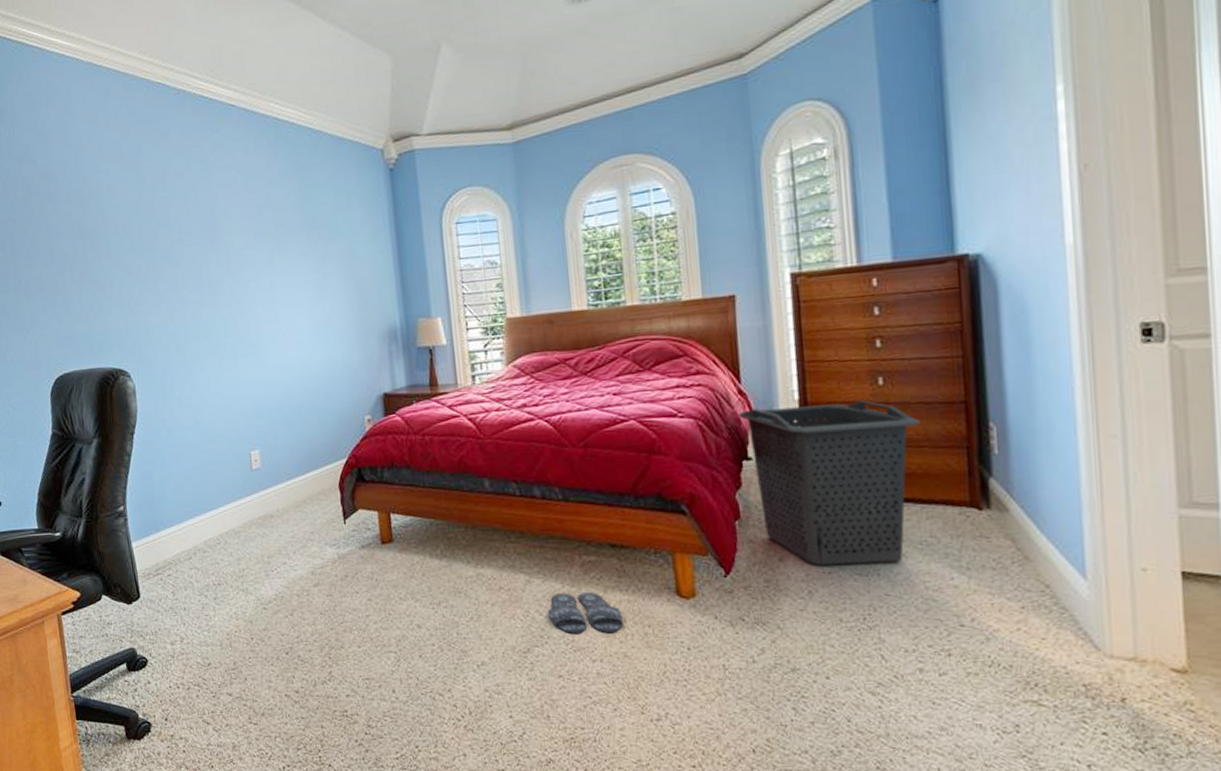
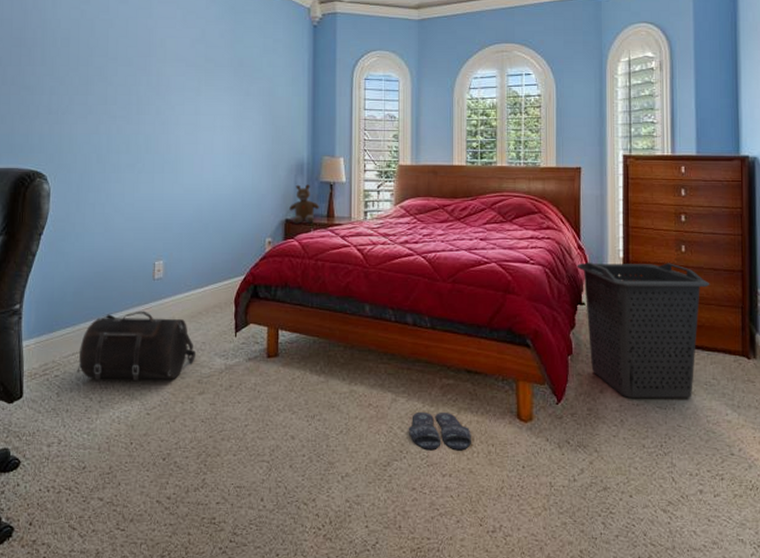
duffel bag: none [188,503,306,577] -> present [77,310,195,380]
stuffed bear: none [386,352,421,397] -> present [289,184,320,224]

